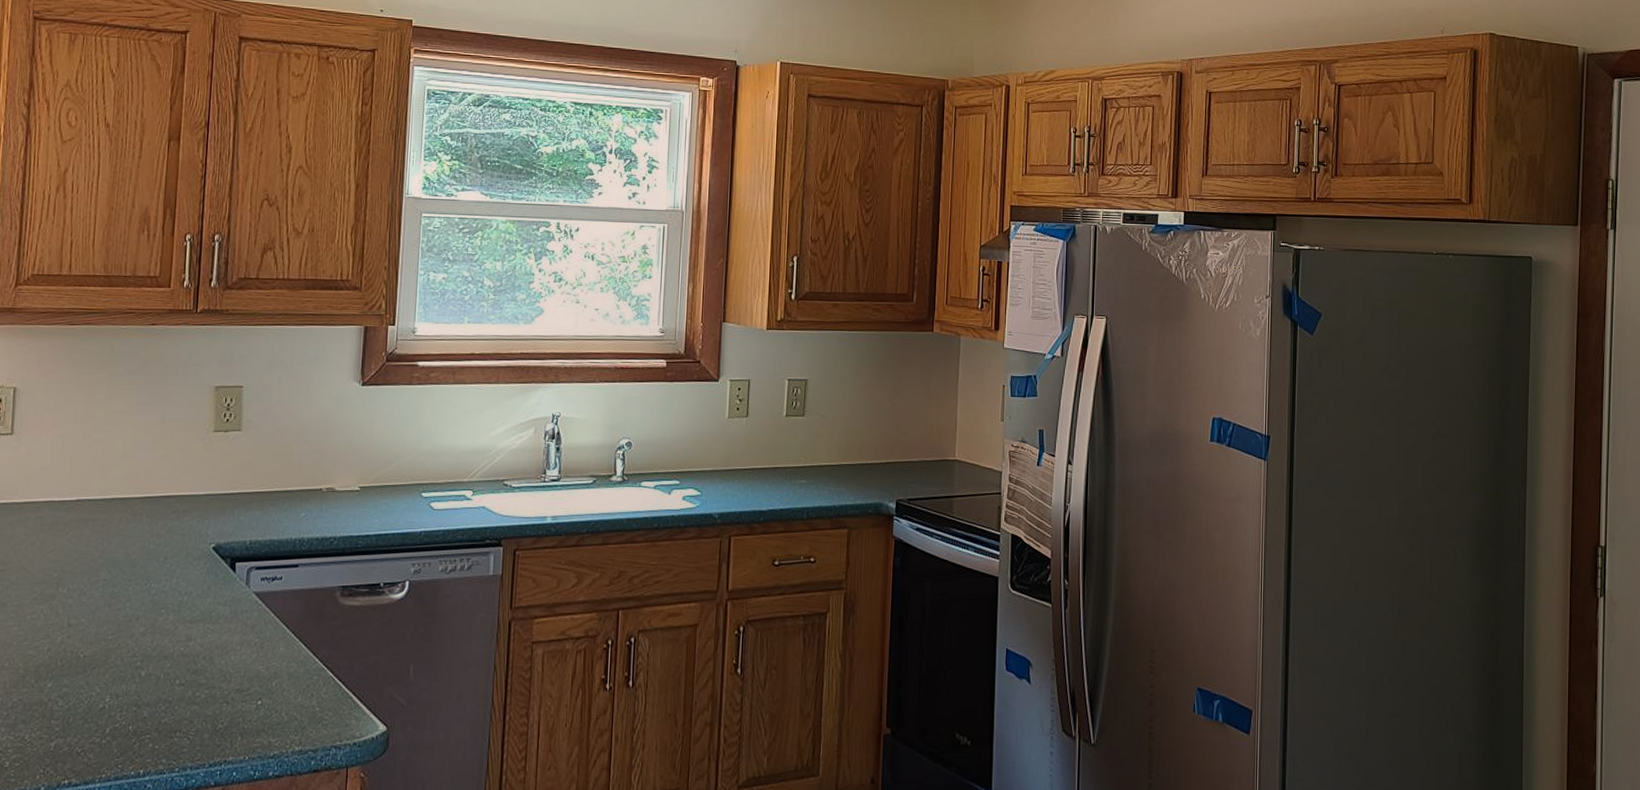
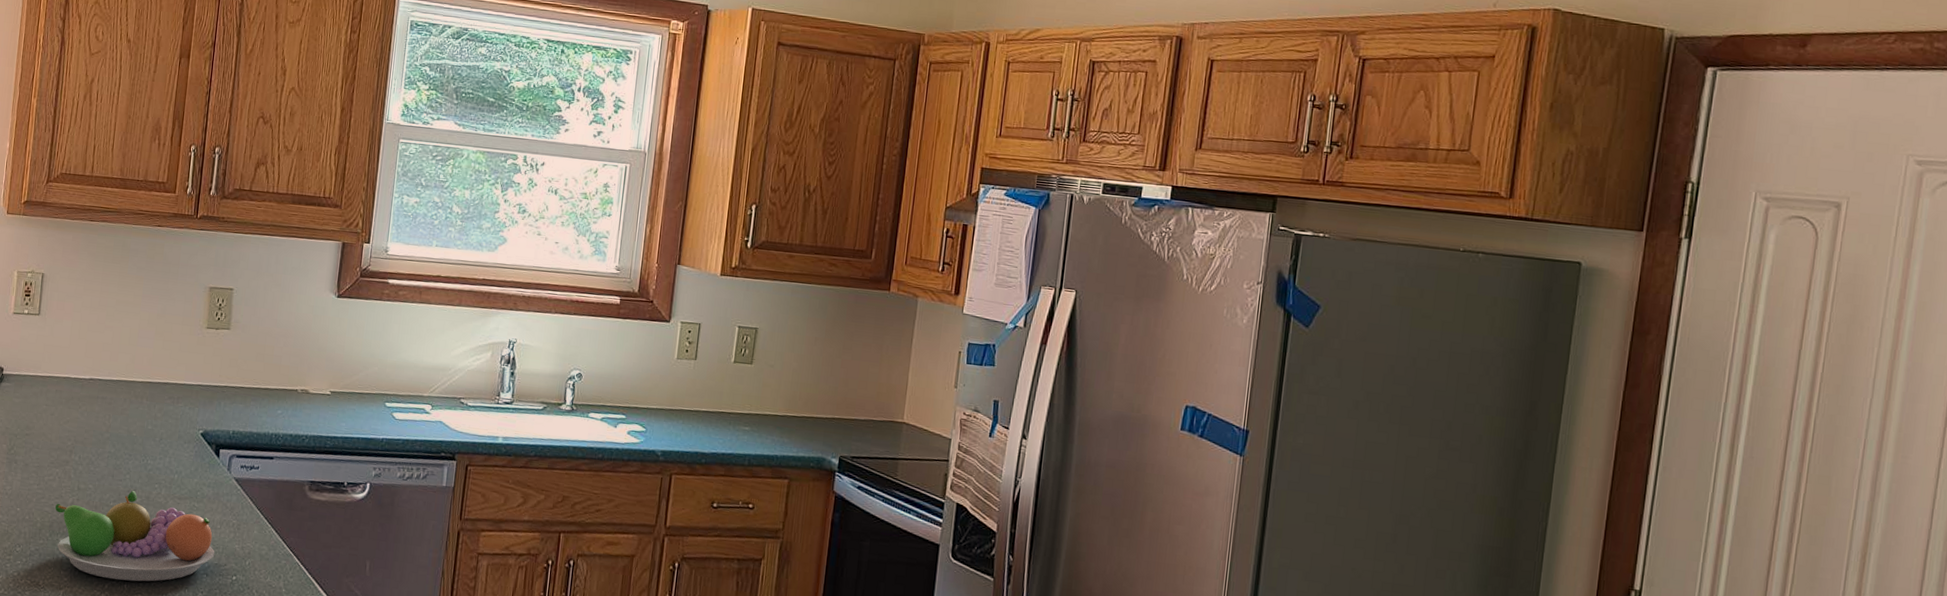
fruit bowl: none [41,620,236,723] -> present [55,491,215,582]

